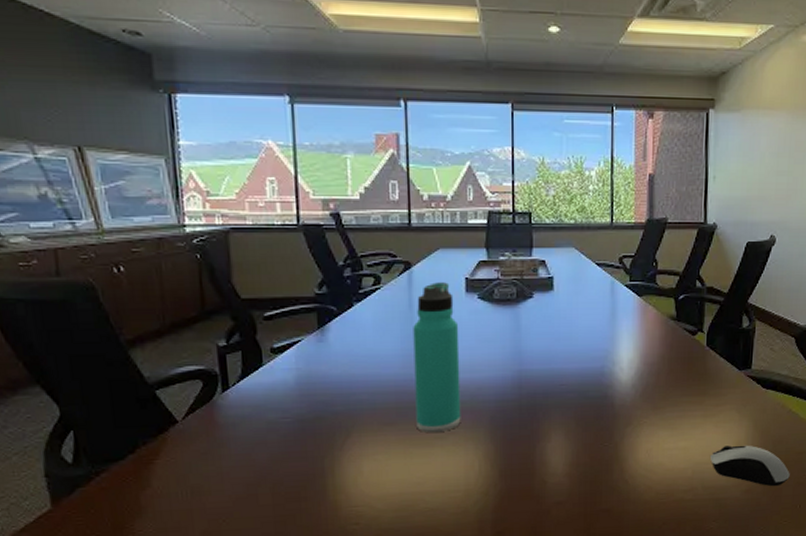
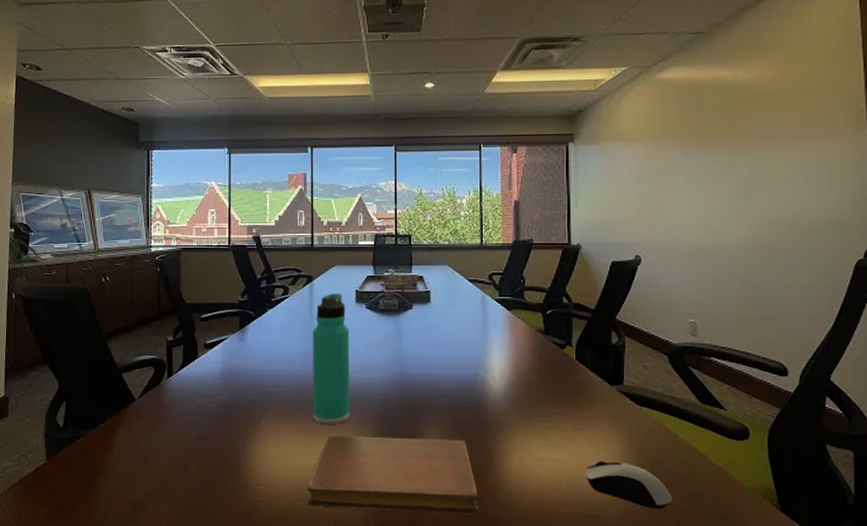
notebook: none [411,436,604,523] -> present [307,436,479,515]

